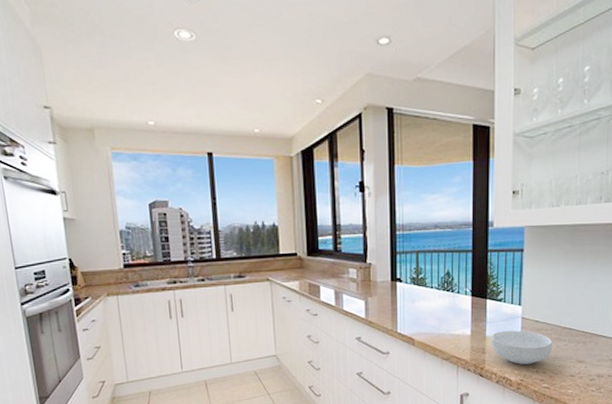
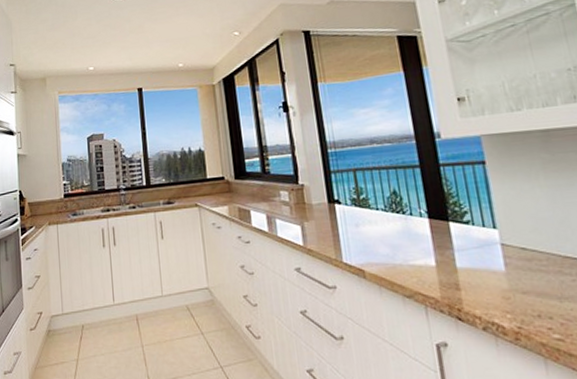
cereal bowl: present [491,330,553,365] -> none [464,260,555,306]

